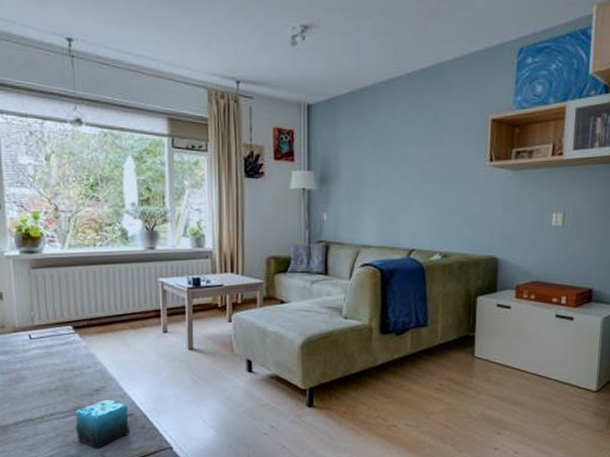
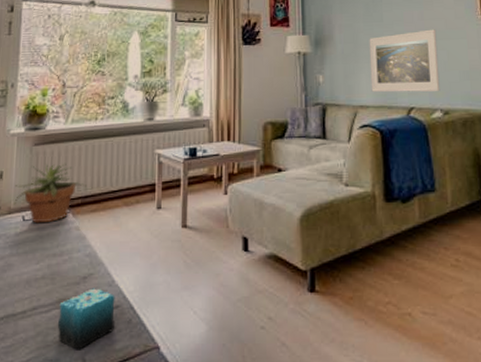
potted plant: none [17,286,91,342] -> present [14,163,87,223]
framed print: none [374,173,444,236] -> present [369,29,440,93]

